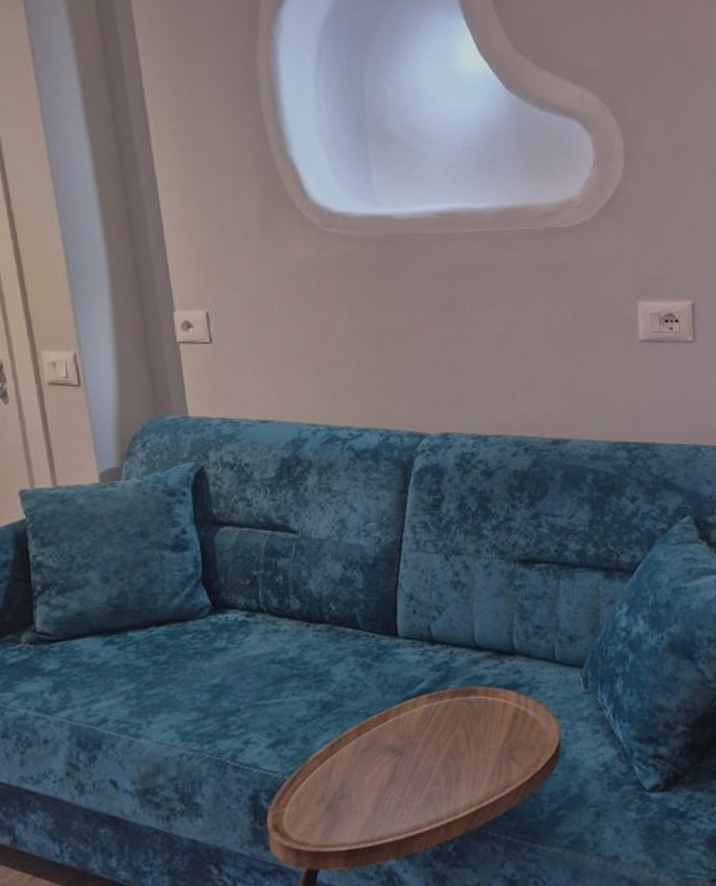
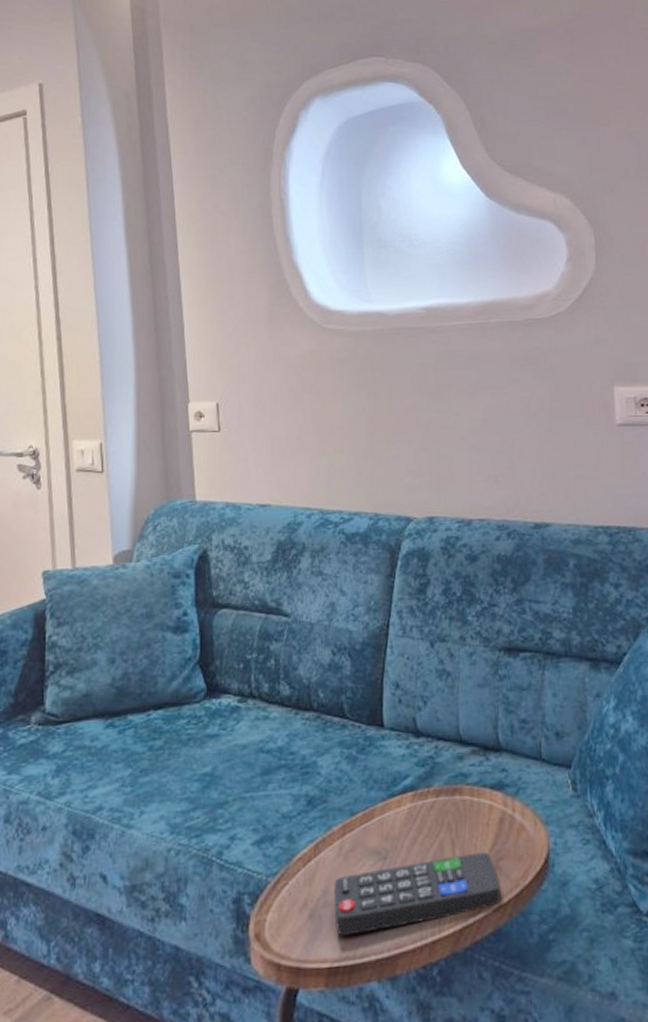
remote control: none [351,744,513,823] -> present [334,852,501,936]

